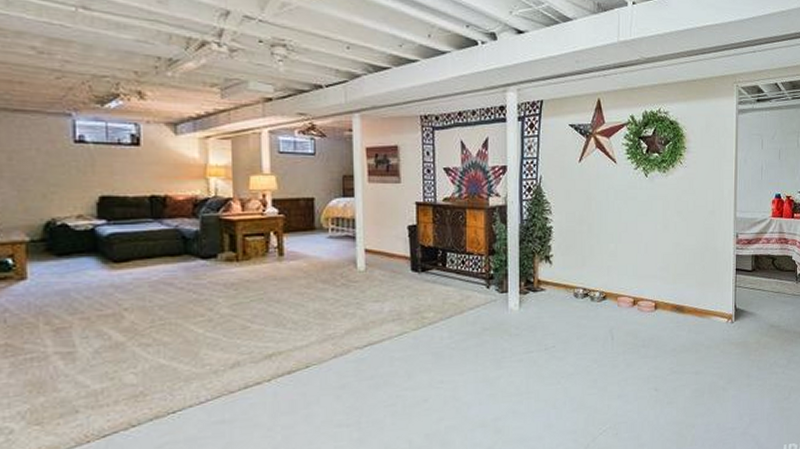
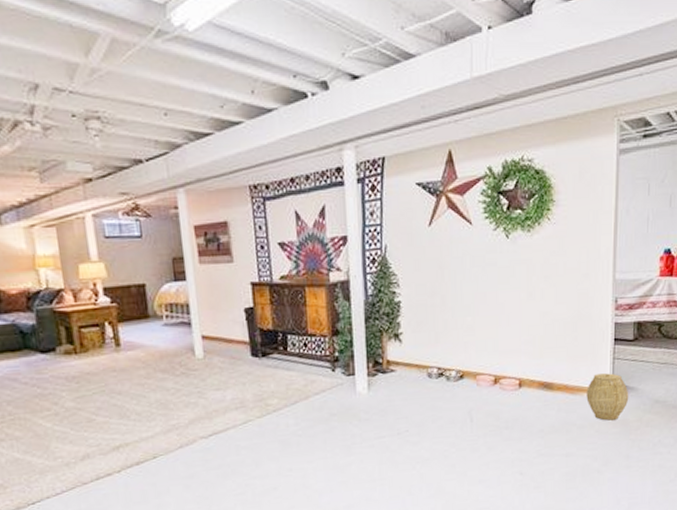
woven basket: none [713,299,749,342] -> present [586,373,629,421]

